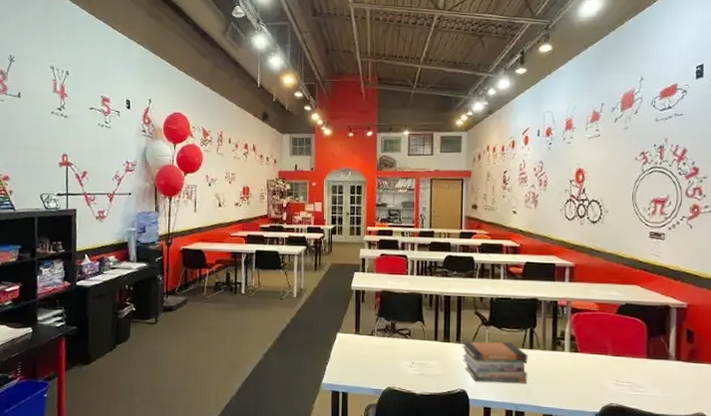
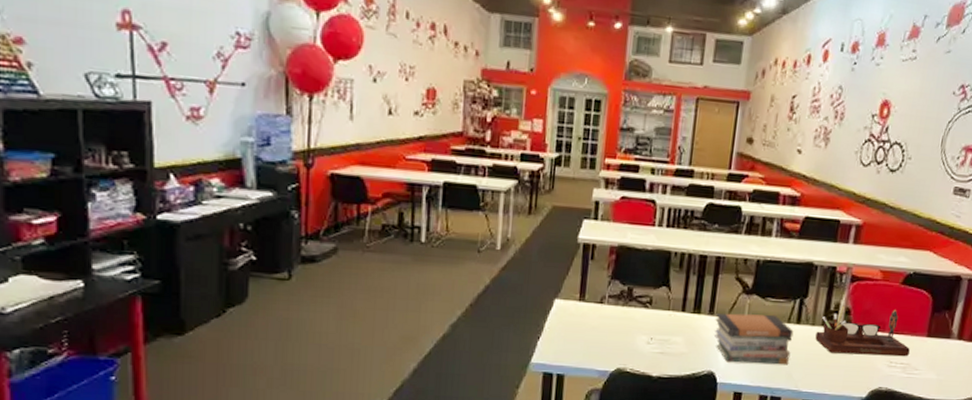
desk organizer: none [547,333,633,377] -> present [815,305,910,357]

